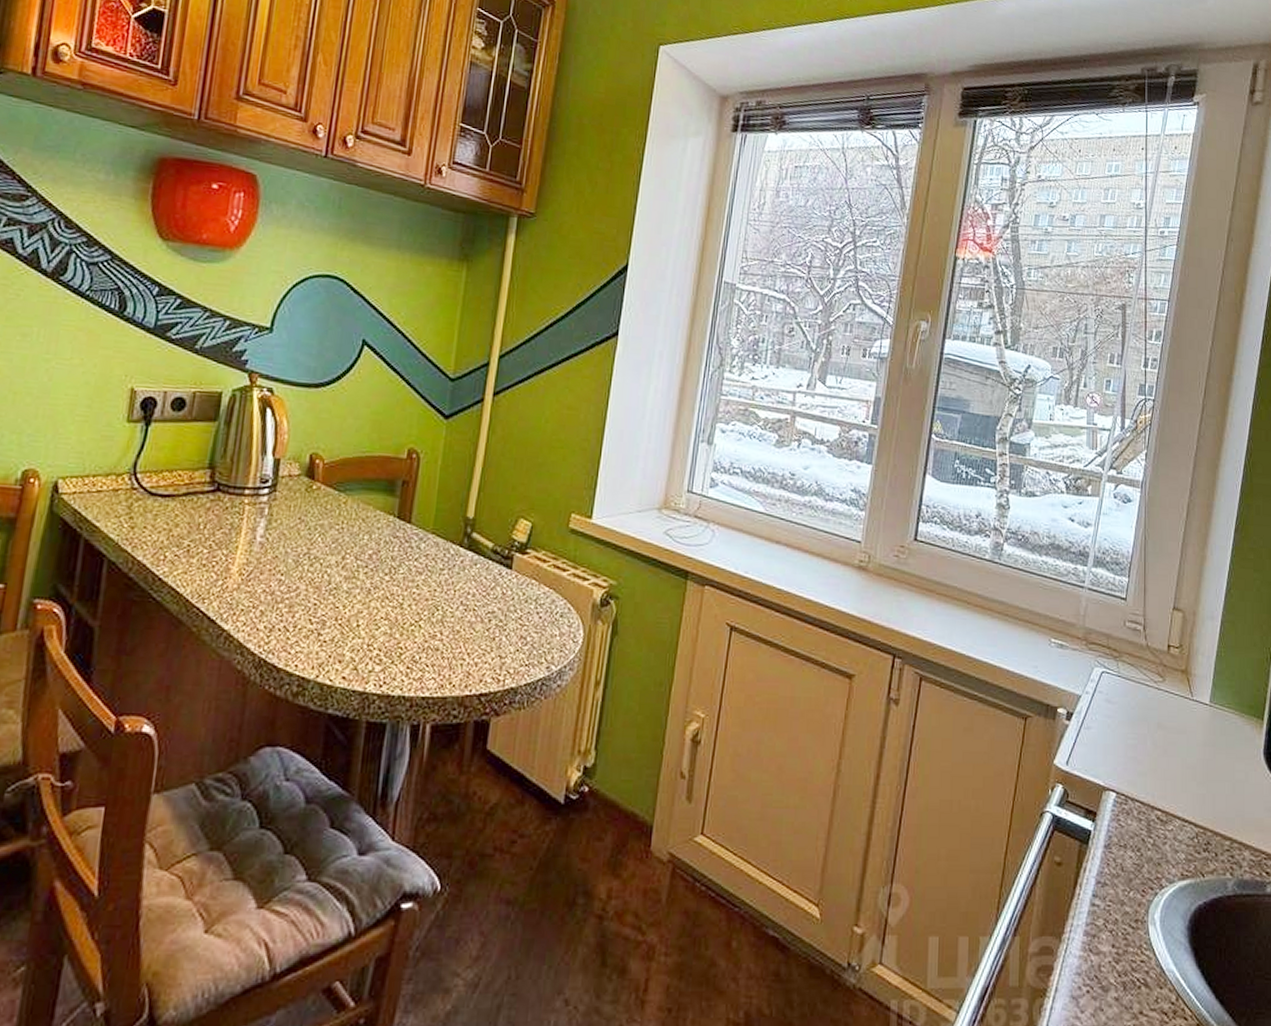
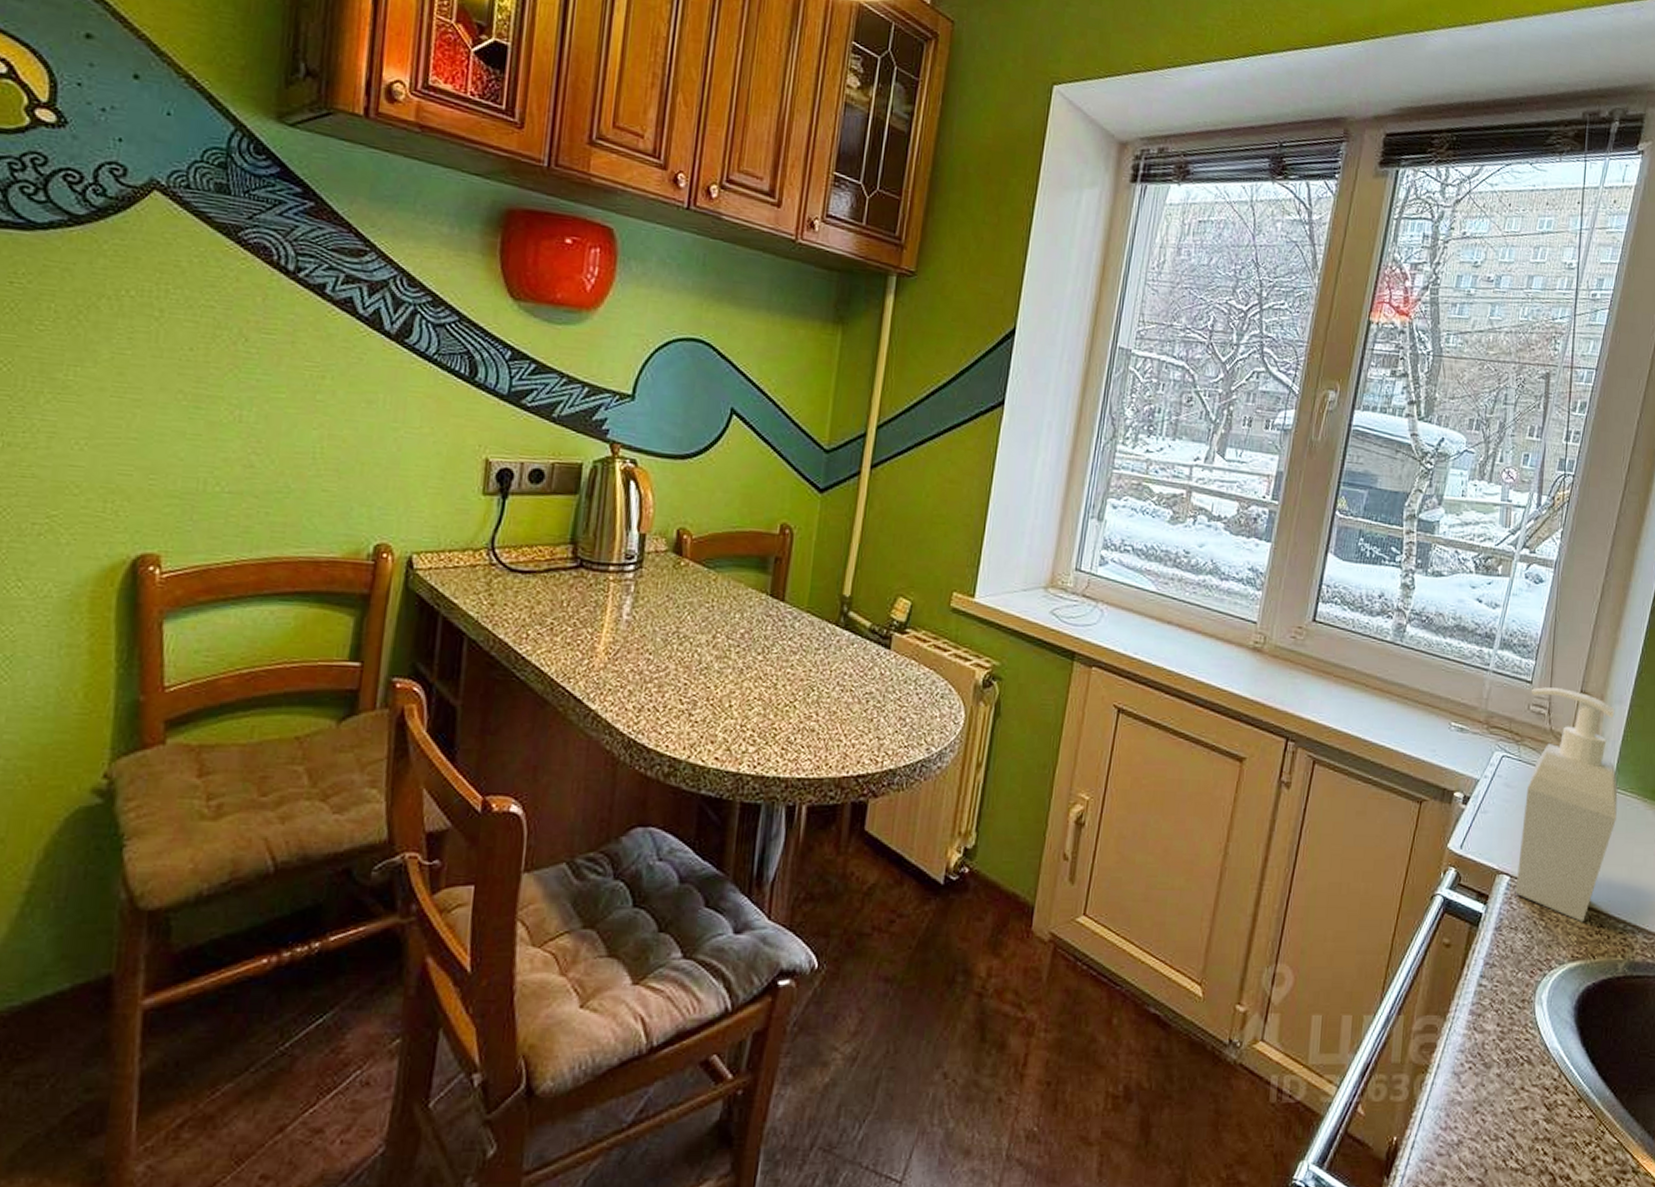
soap bottle: none [1122,604,1216,840] -> present [1515,687,1618,923]

